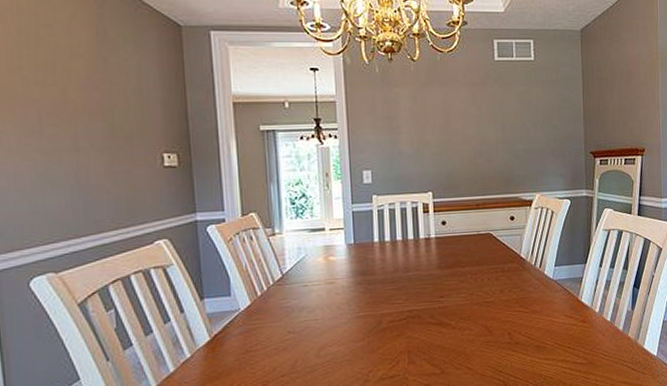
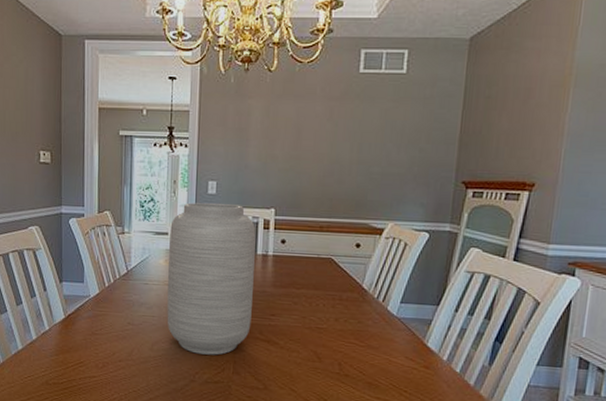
vase: none [326,192,421,351] -> present [167,202,256,355]

